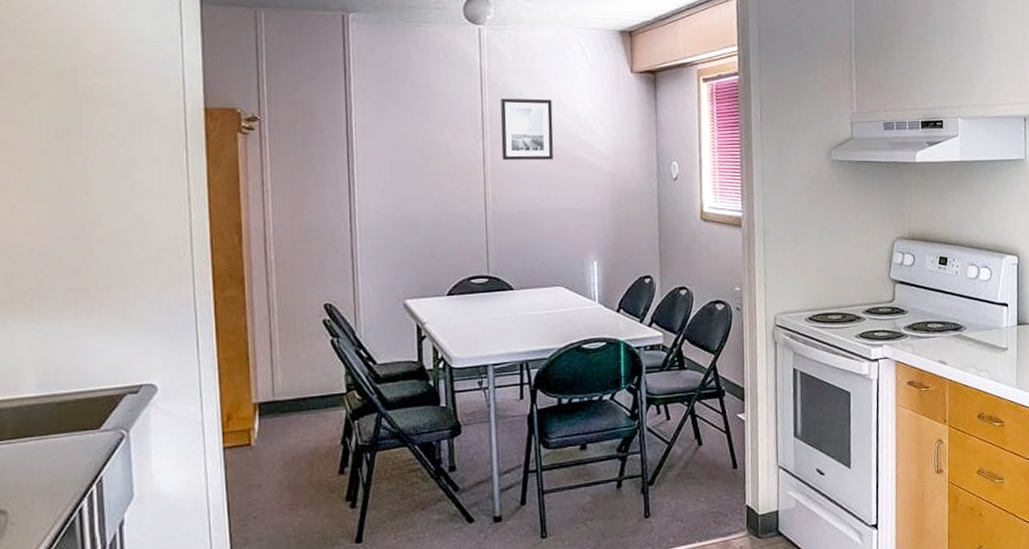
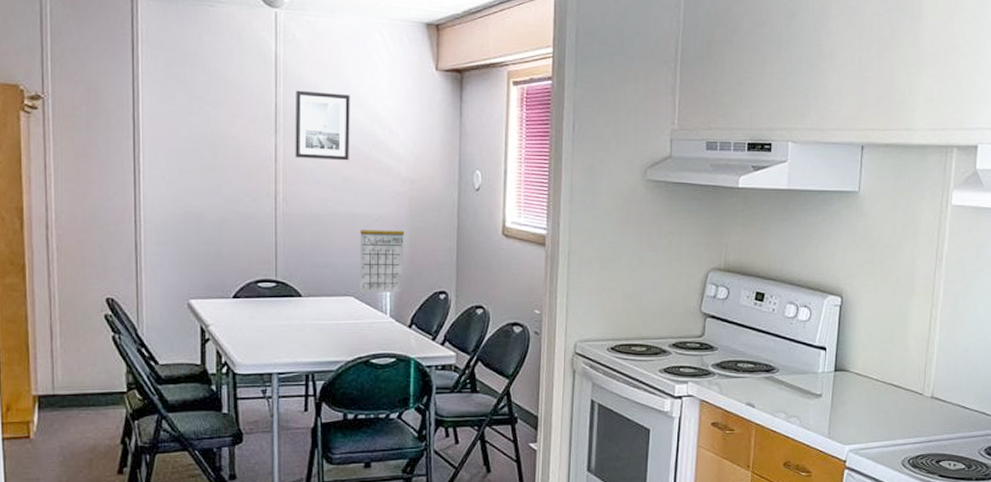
calendar: none [566,221,610,282] -> present [359,230,405,293]

